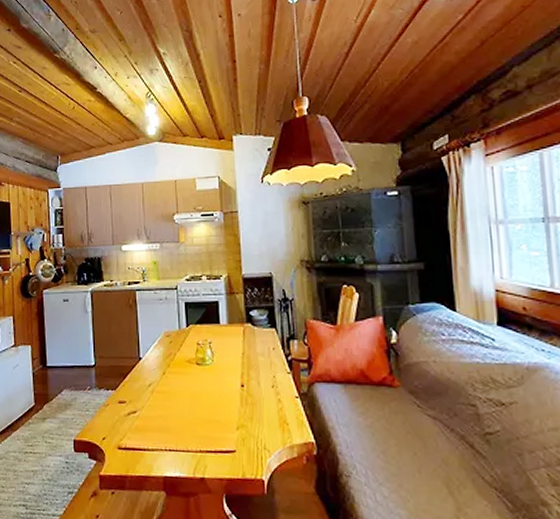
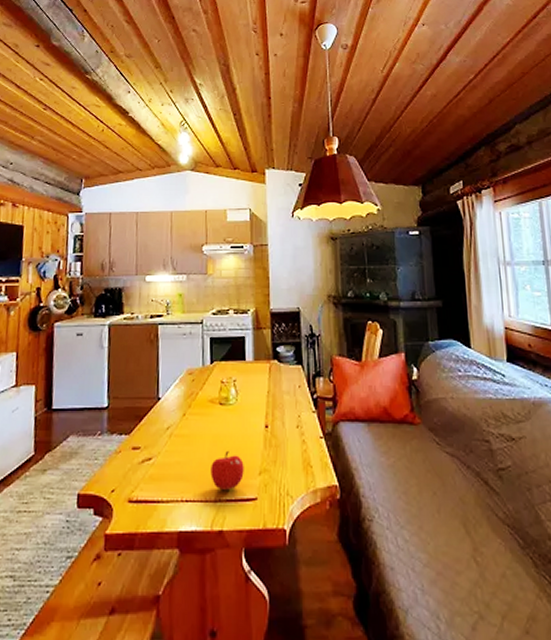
fruit: none [191,406,222,443] -> present [210,450,244,491]

